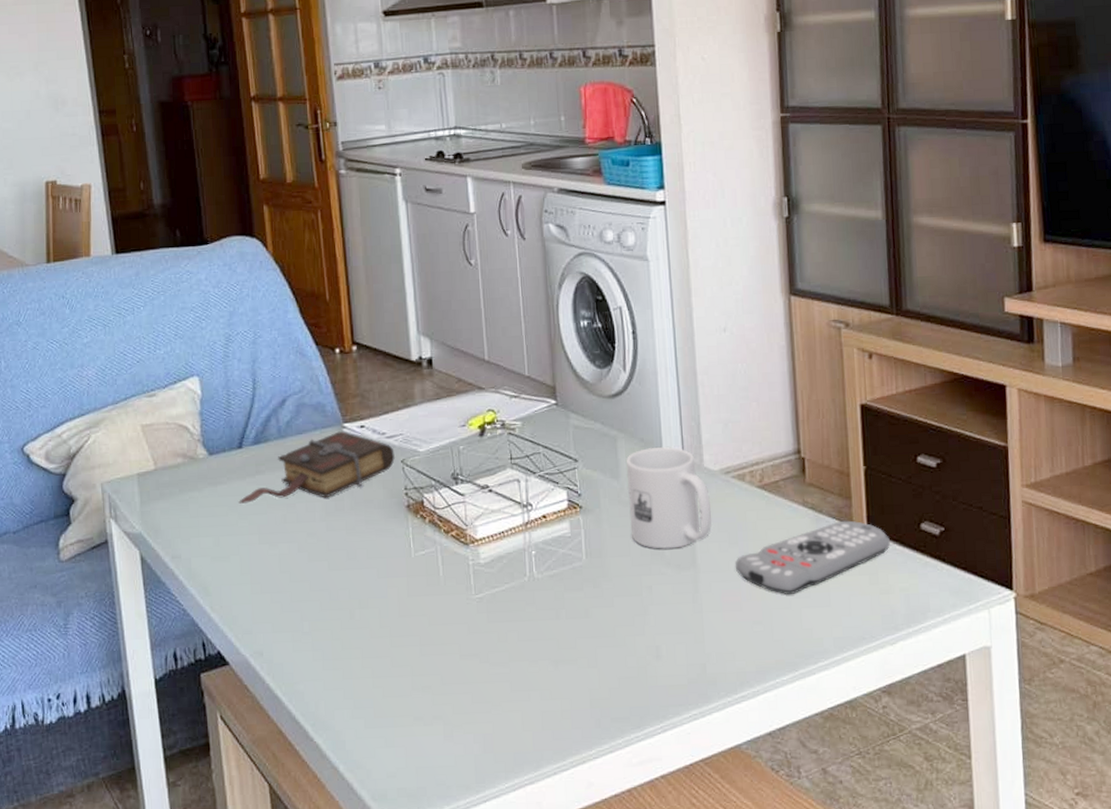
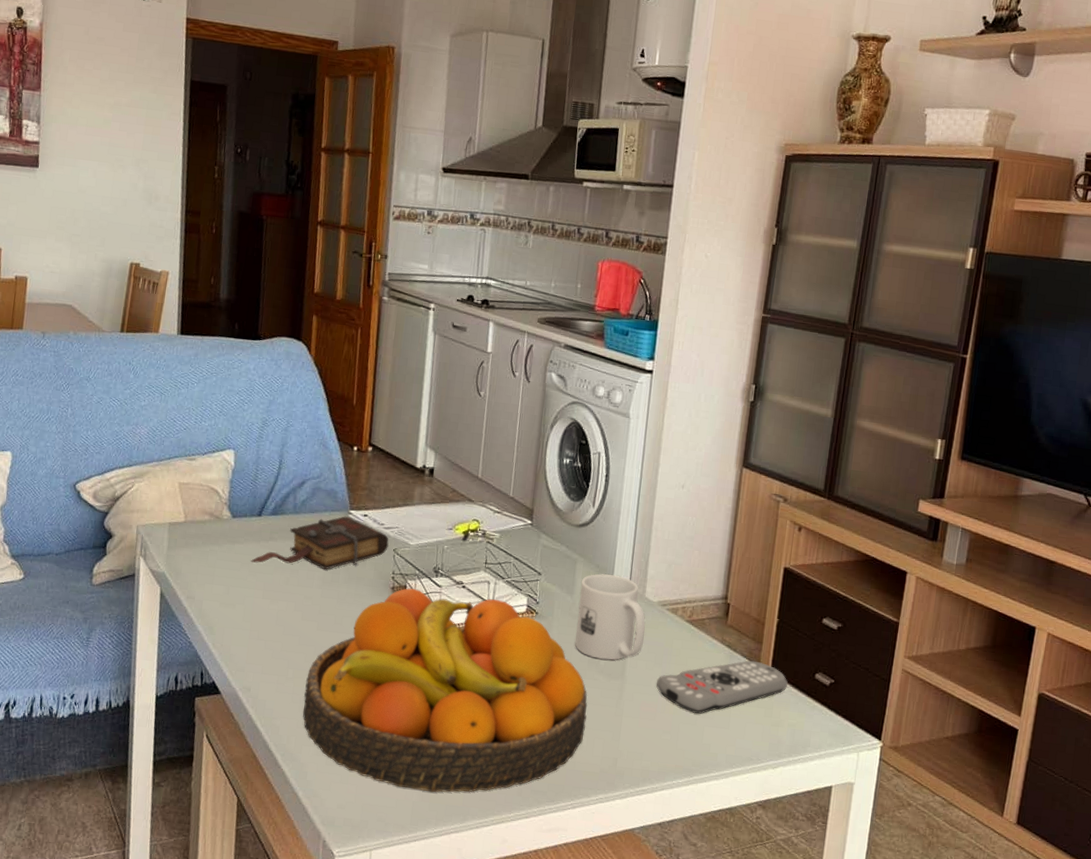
fruit bowl: none [326,499,662,741] -> present [302,588,588,793]

